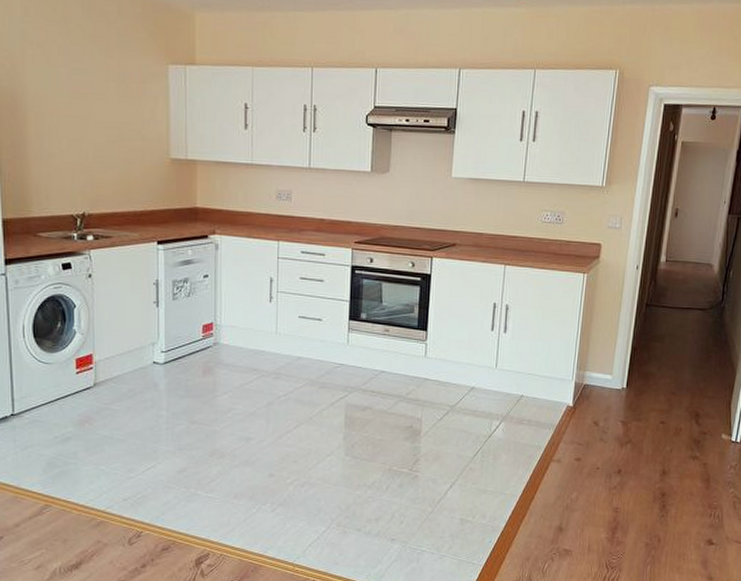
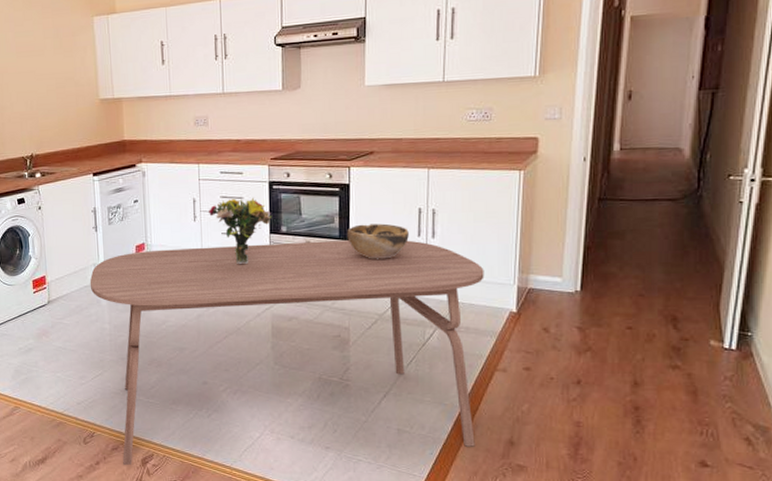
dining table: none [146,330,548,567] -> present [89,240,484,466]
bouquet: none [286,280,353,351] -> present [209,197,273,265]
decorative bowl: none [425,315,483,351] -> present [347,223,409,259]

